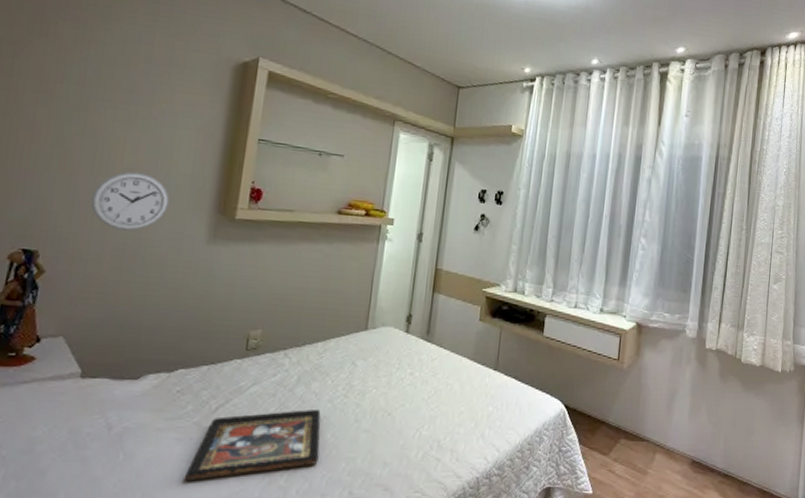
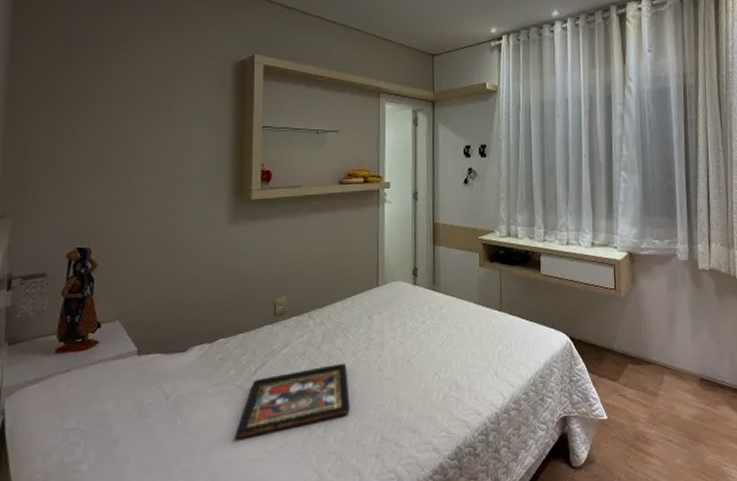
wall clock: present [90,171,169,231] -> none [129,169,193,221]

